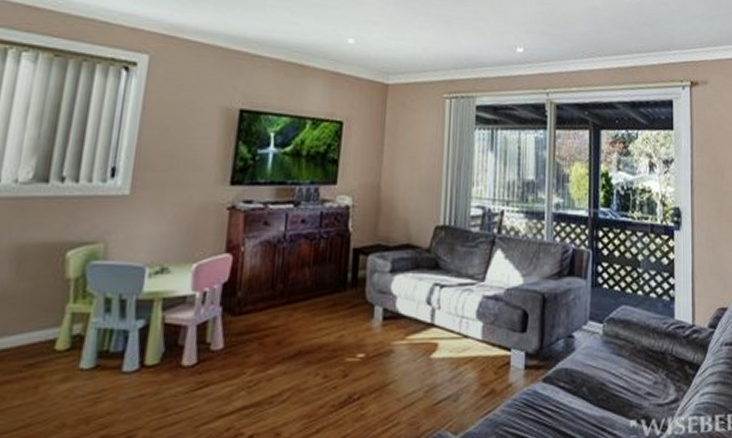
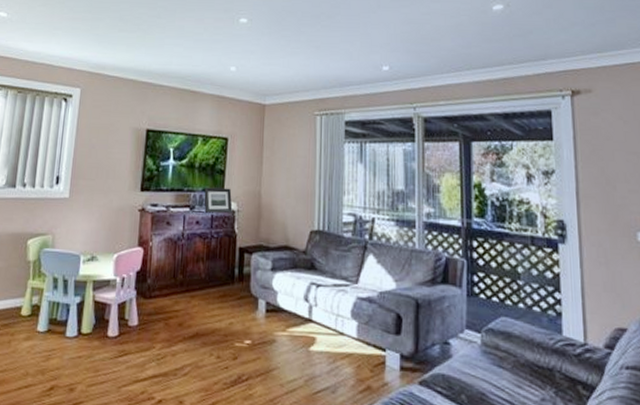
picture frame: none [312,179,347,210] -> present [204,187,233,214]

